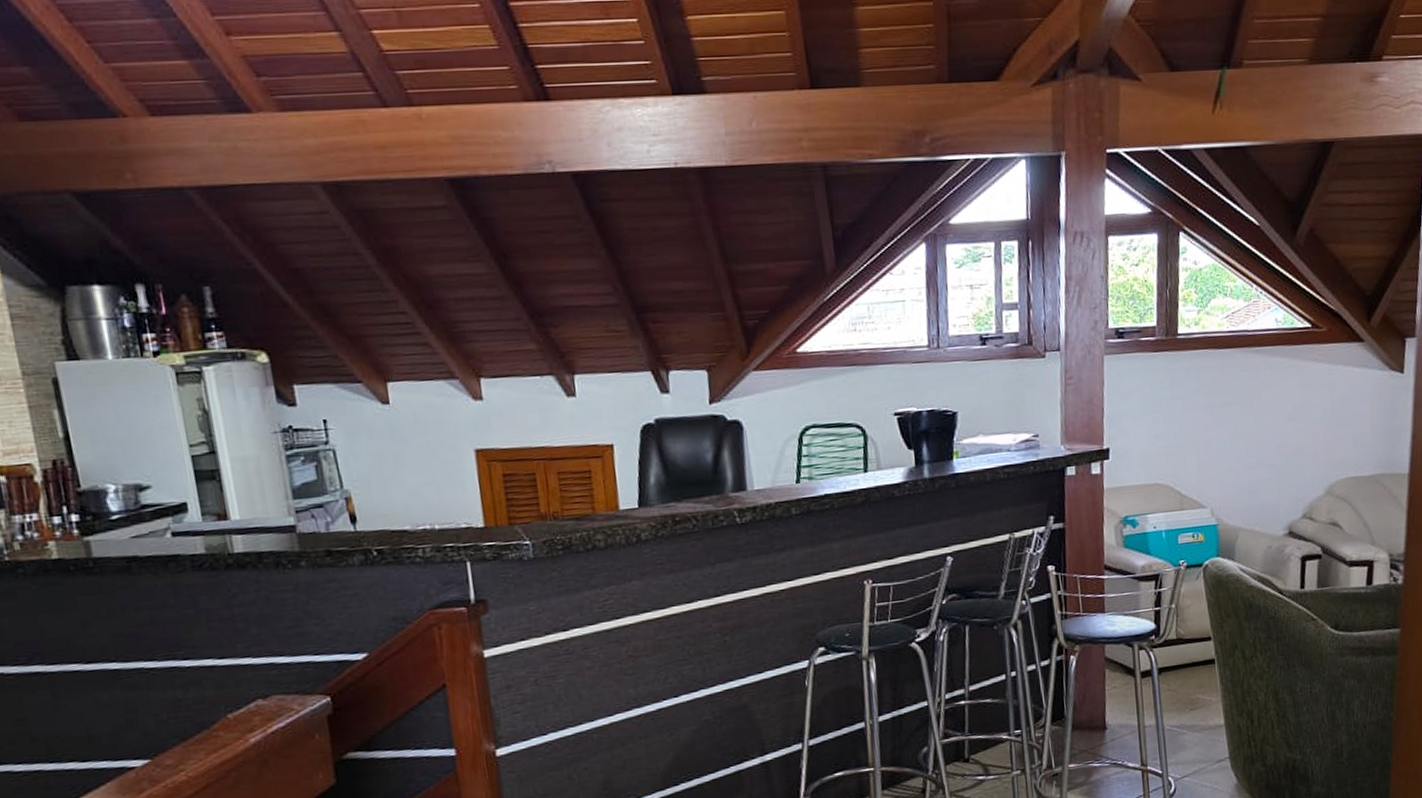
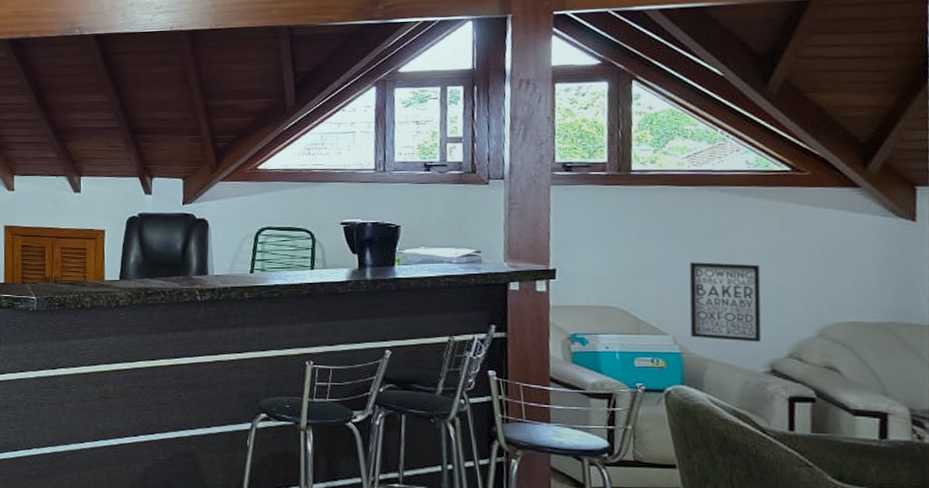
wall art: none [1225,427,1284,508] -> present [689,262,762,343]

